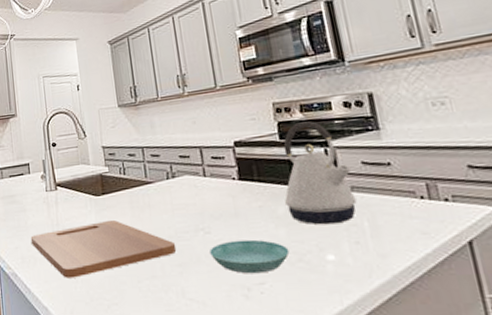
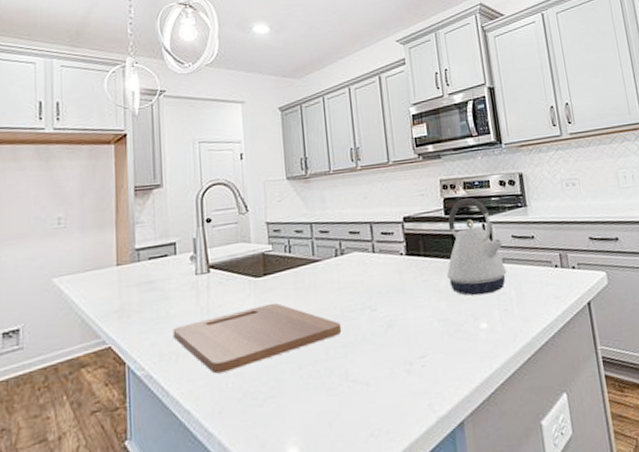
saucer: present [210,239,290,274] -> none [375,313,449,349]

